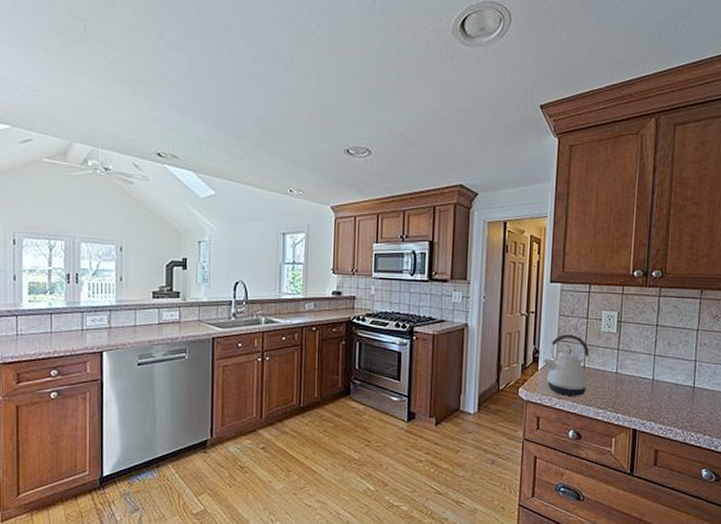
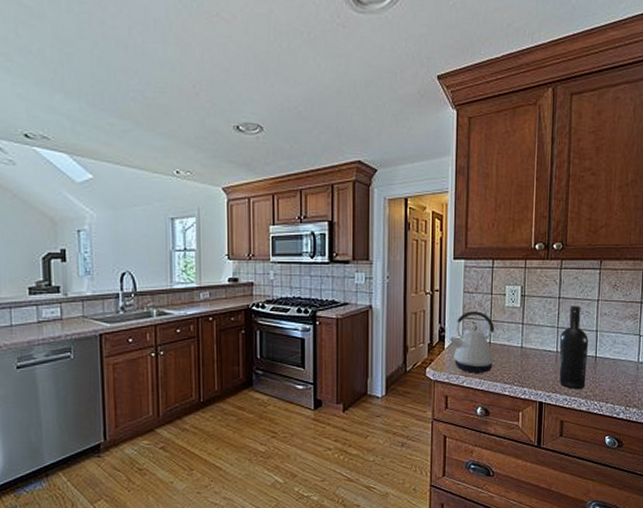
wine bottle: none [655,334,687,420] -> present [559,306,589,390]

